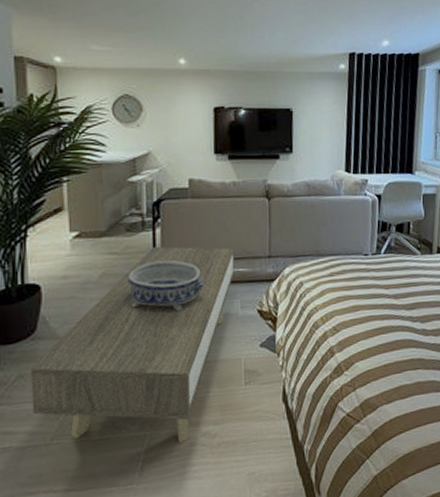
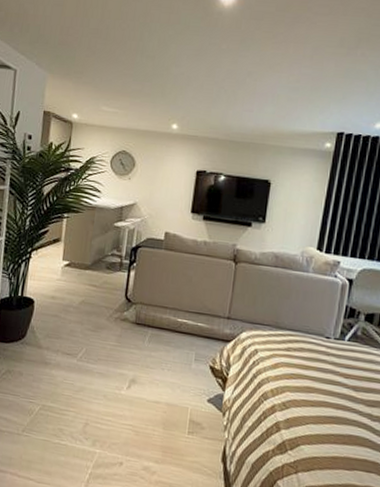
coffee table: present [30,246,235,443] -> none [13,286,197,469]
decorative bowl: present [127,260,205,312] -> none [101,299,166,350]

